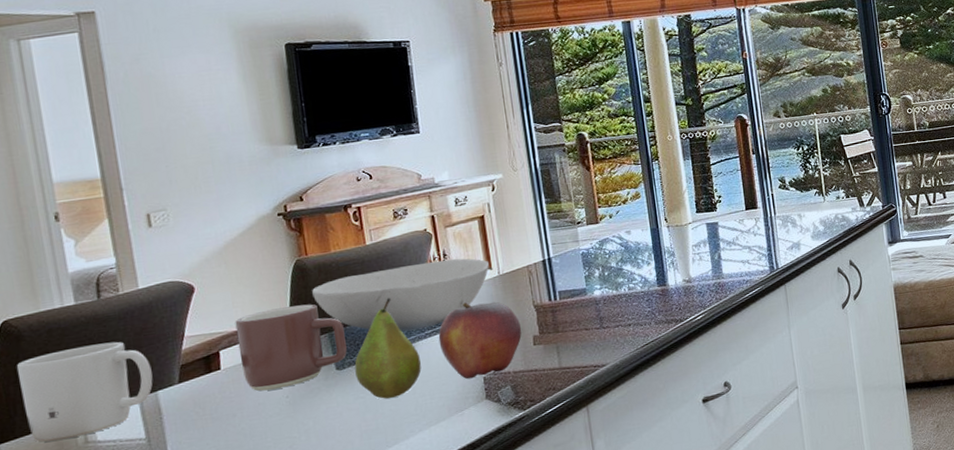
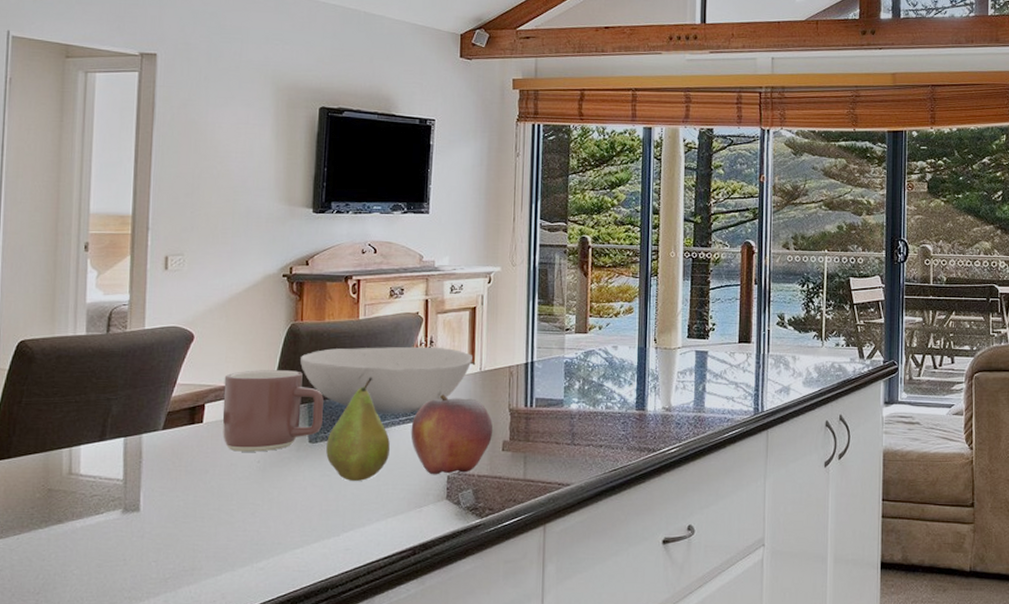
mug: present [17,341,153,443] -> none [22,377,141,468]

